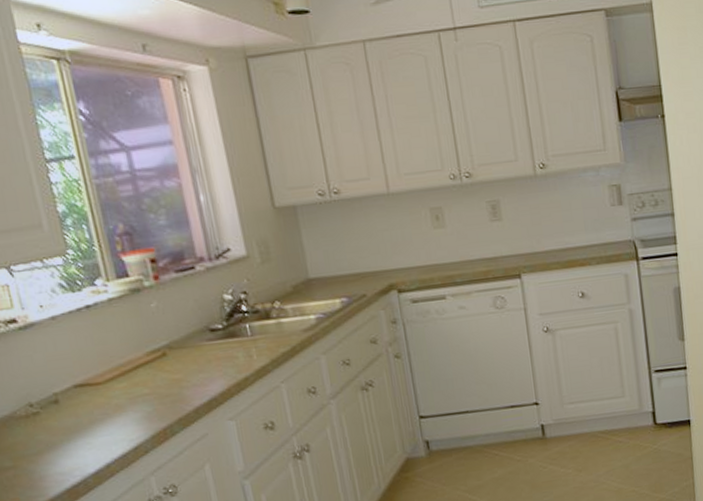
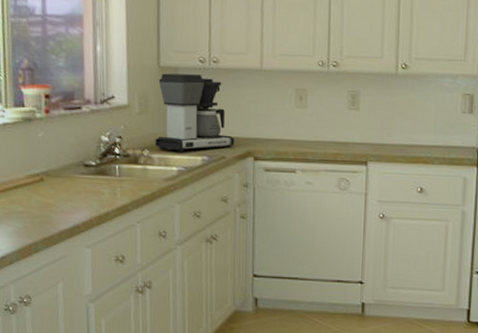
coffee maker: none [276,210,374,299] -> present [155,73,235,152]

